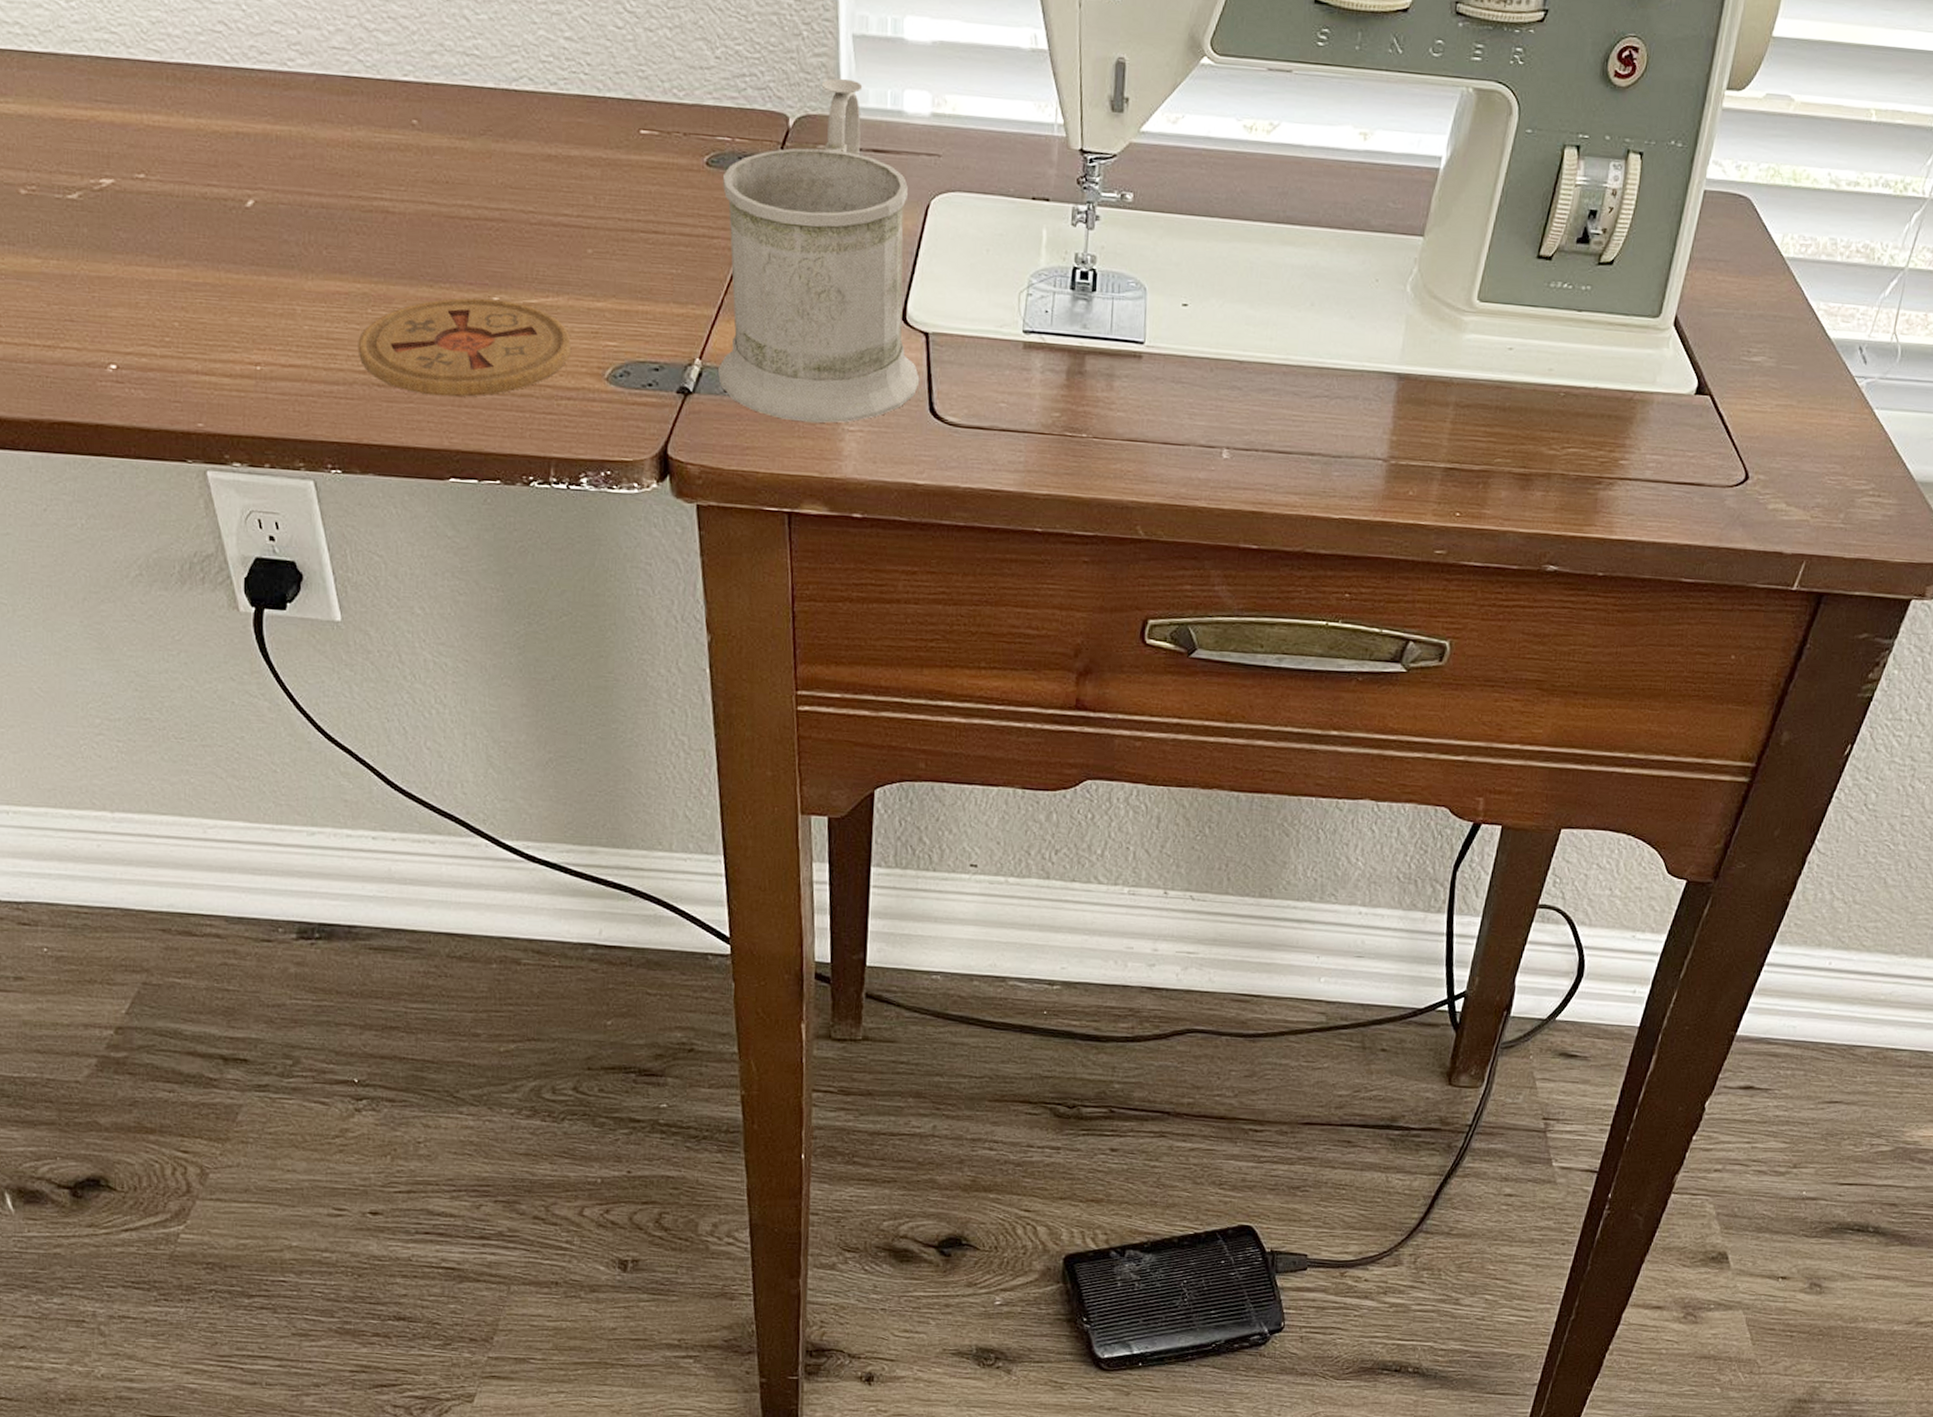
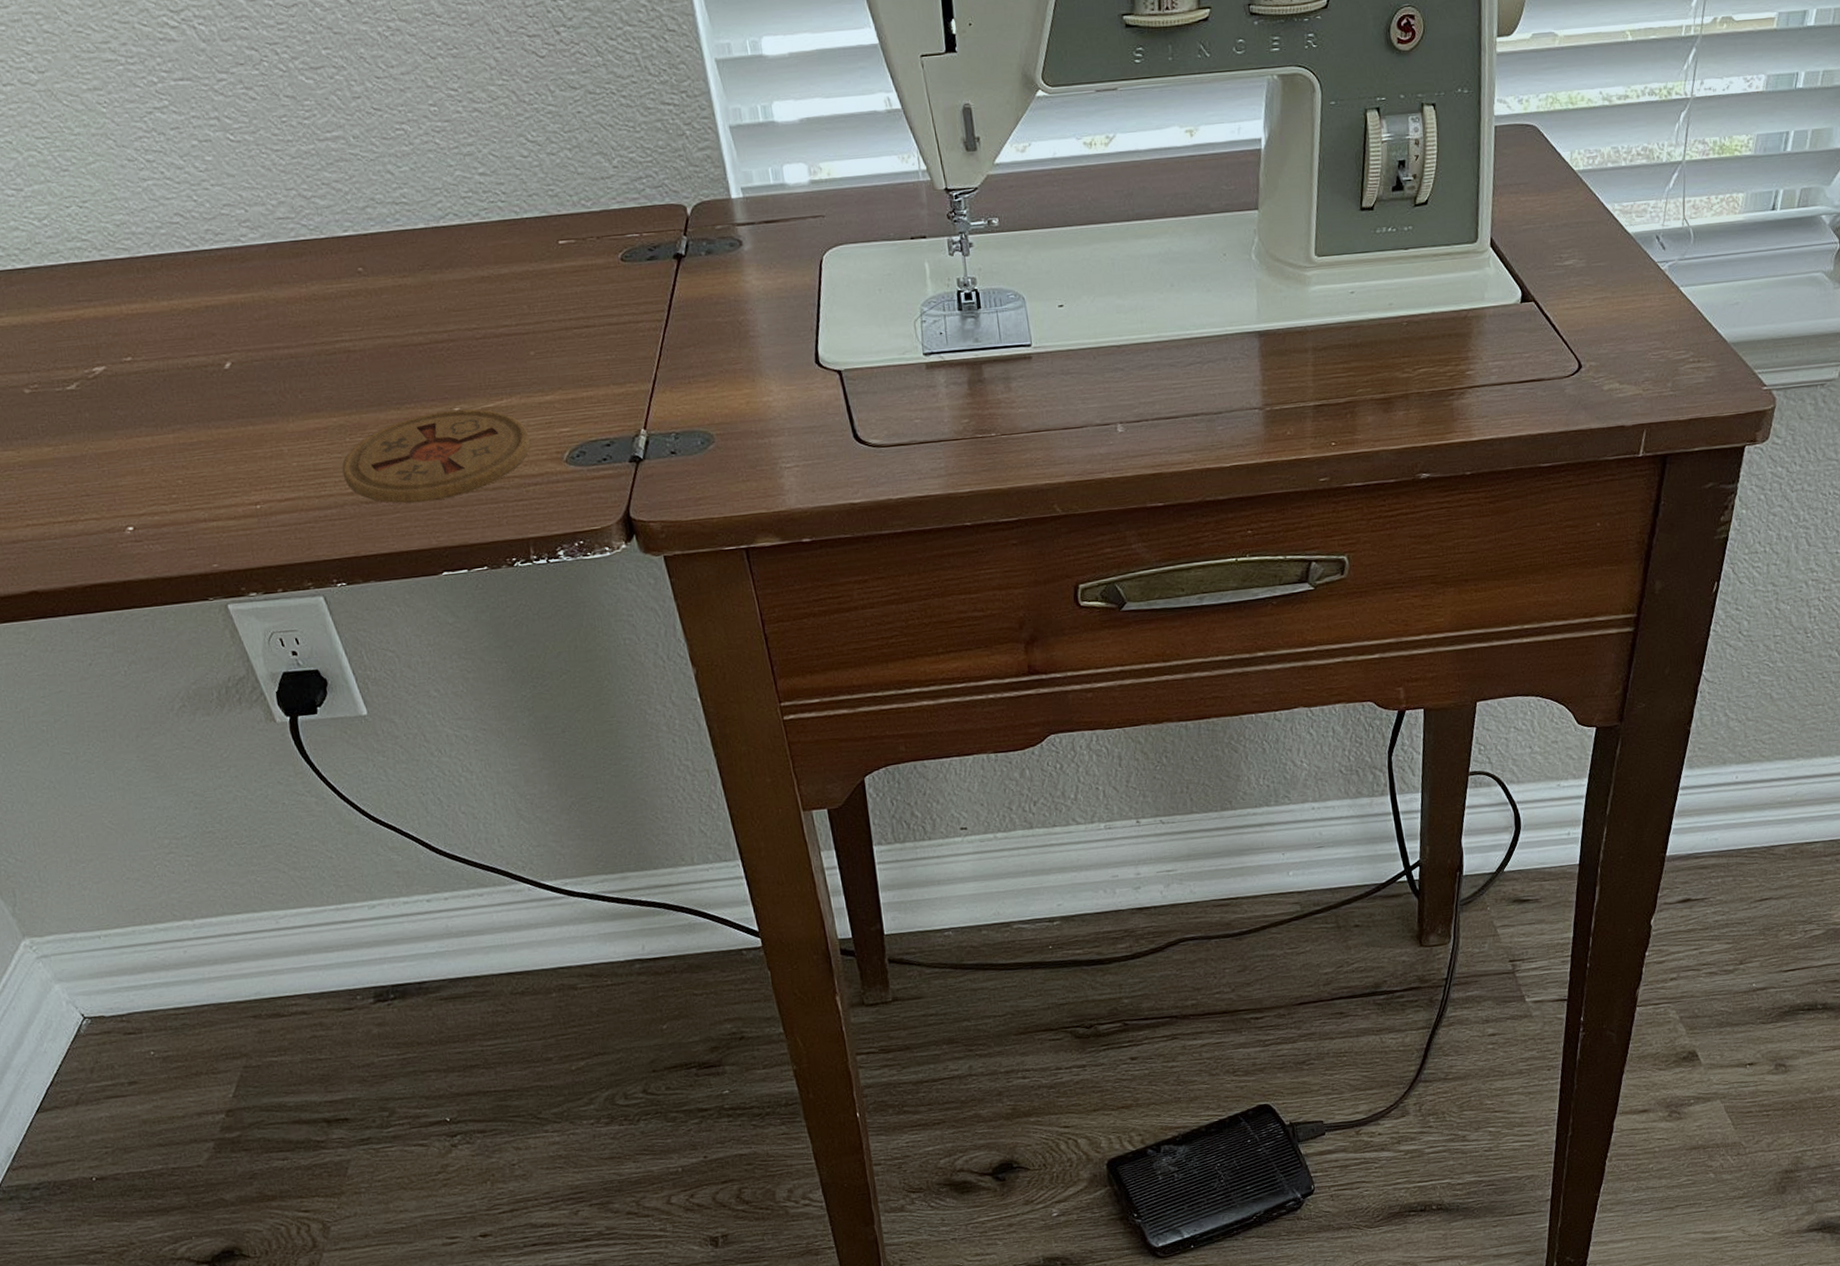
mug: present [717,78,920,423] -> none [638,165,841,468]

